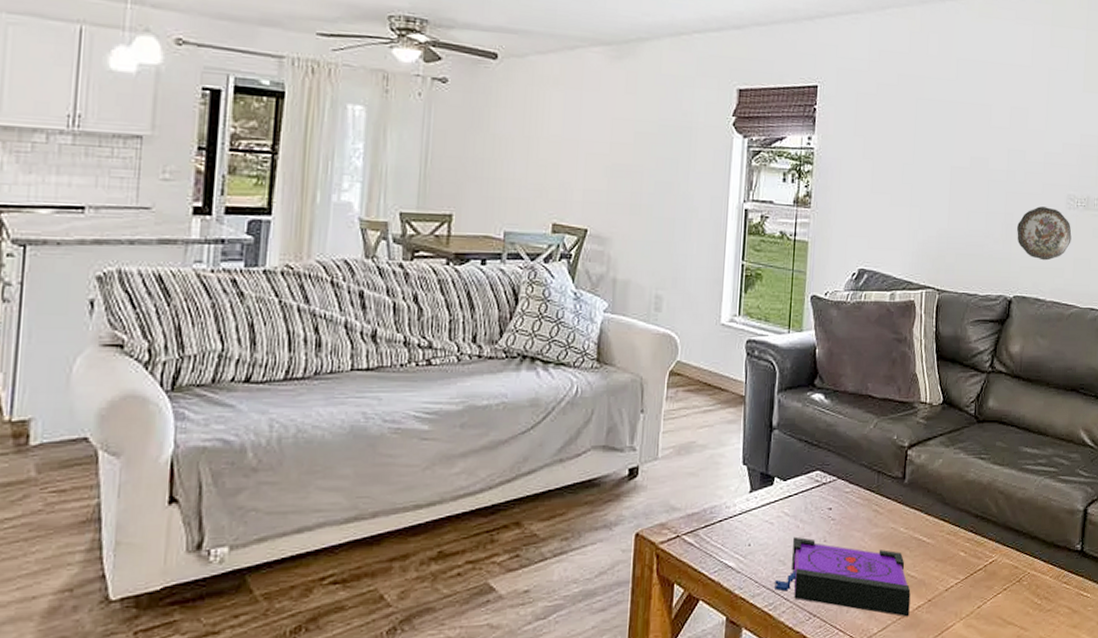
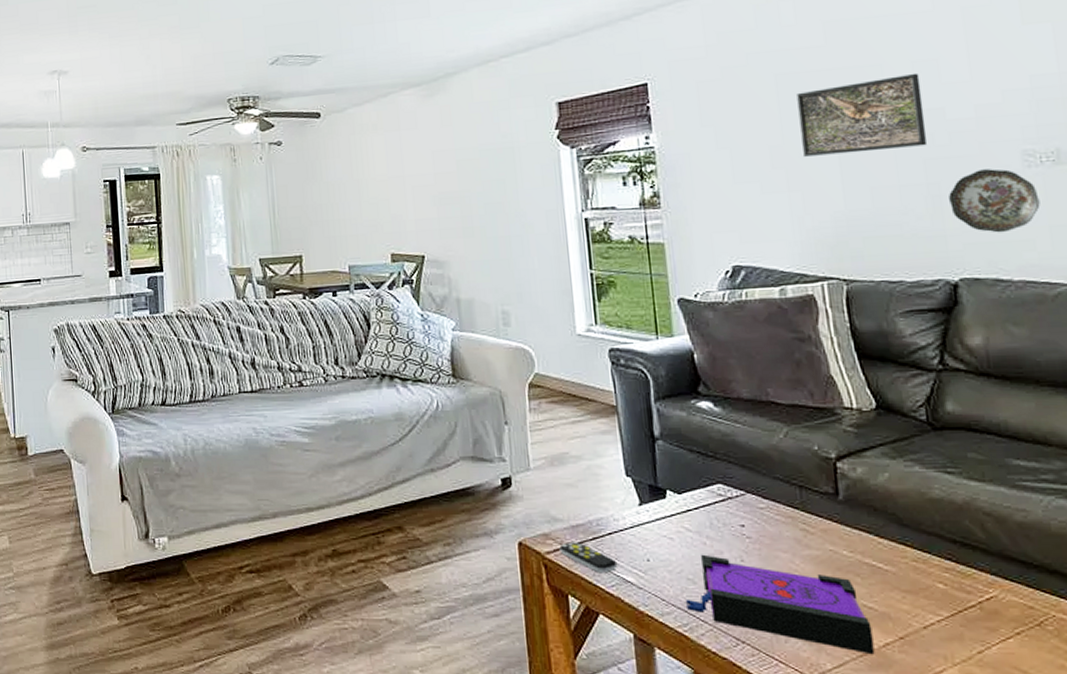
remote control: none [673,529,723,561] -> present [559,540,618,574]
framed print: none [925,117,1014,181] -> present [797,72,928,157]

